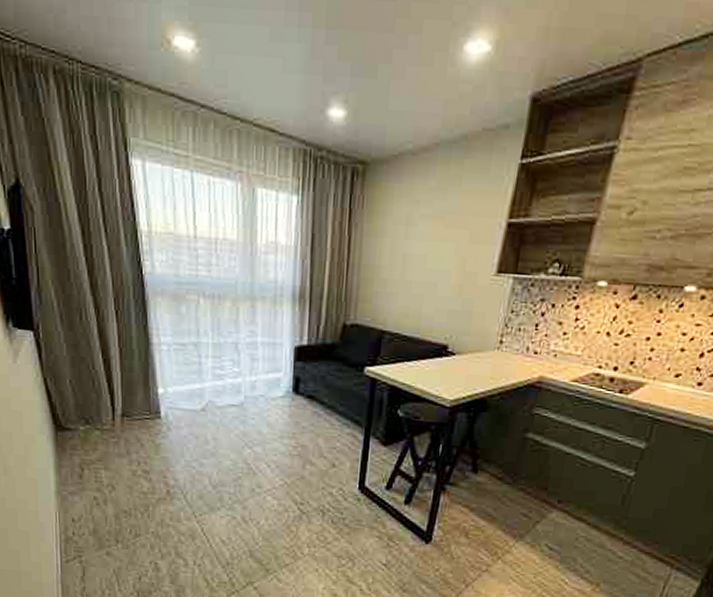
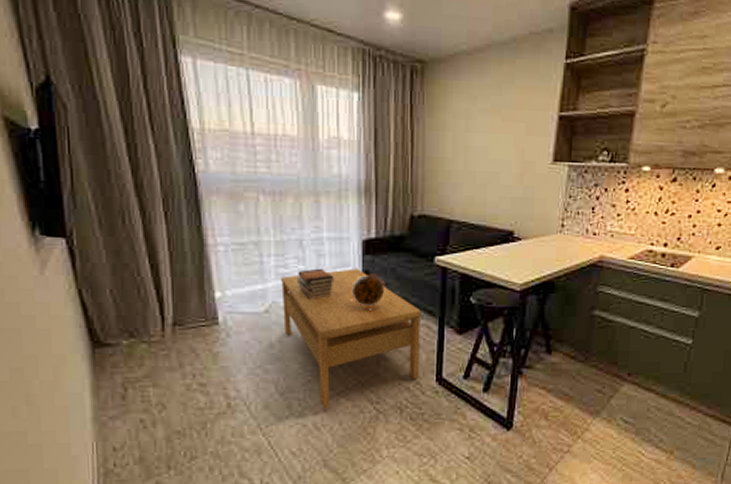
coffee table: none [217,374,349,505] -> present [281,268,422,409]
book stack: none [232,371,267,402] -> present [298,268,335,301]
decorative sphere: none [281,381,314,413] -> present [351,275,385,307]

